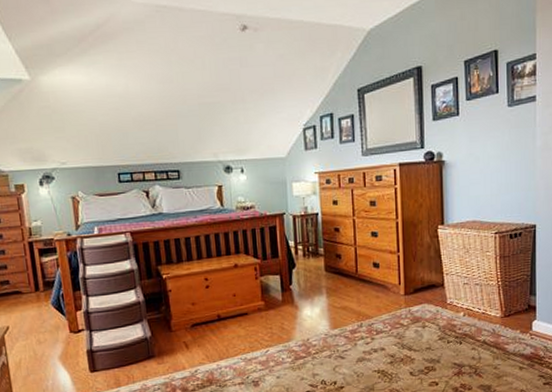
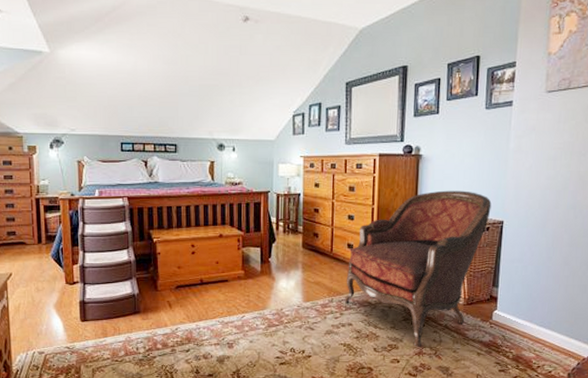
armchair: none [374,195,522,367] -> present [344,190,492,347]

